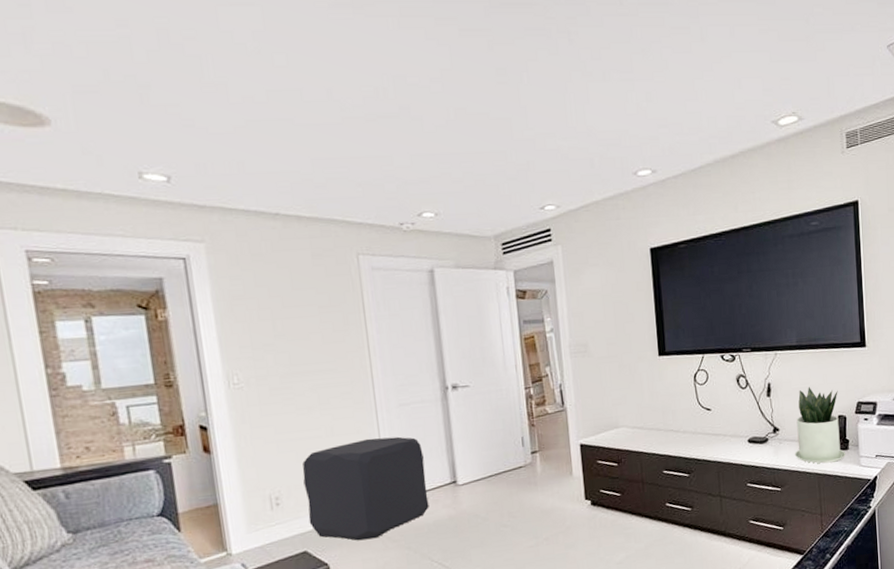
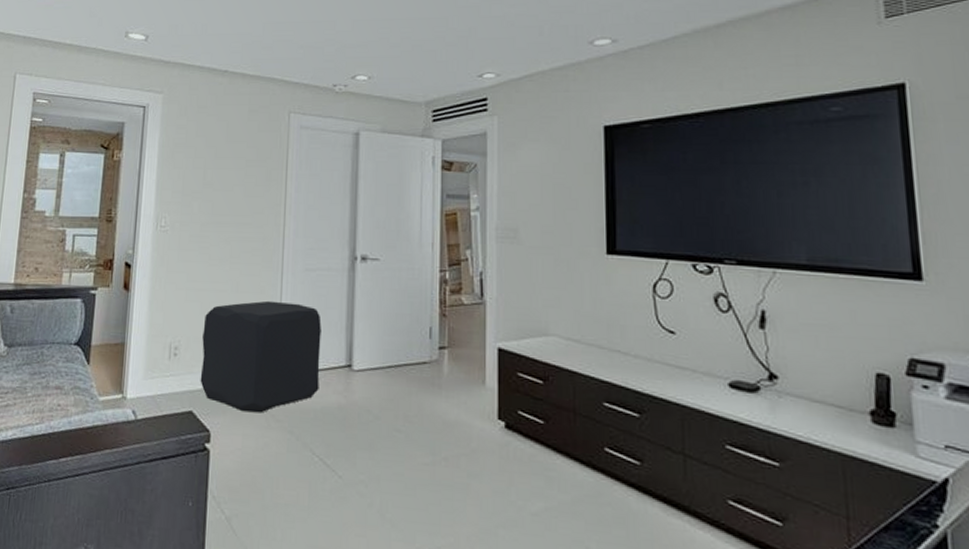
planter: present [794,387,846,464] -> none [802,325,891,442]

